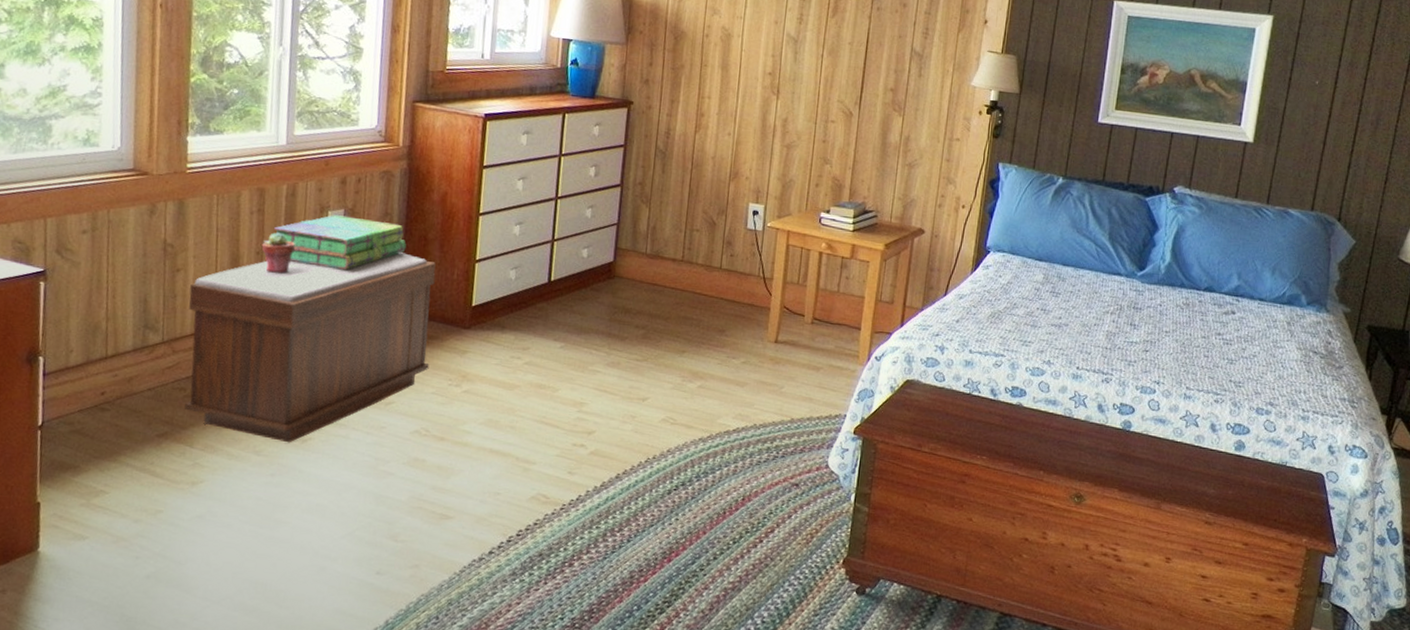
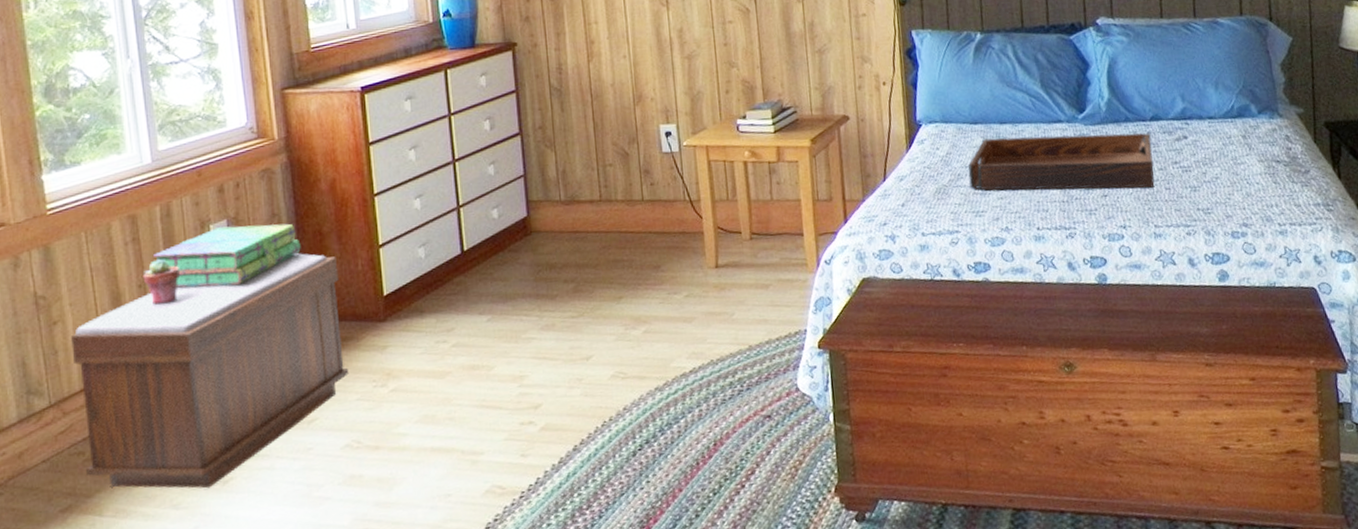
serving tray: none [1022,276,1201,352] -> present [968,133,1155,191]

